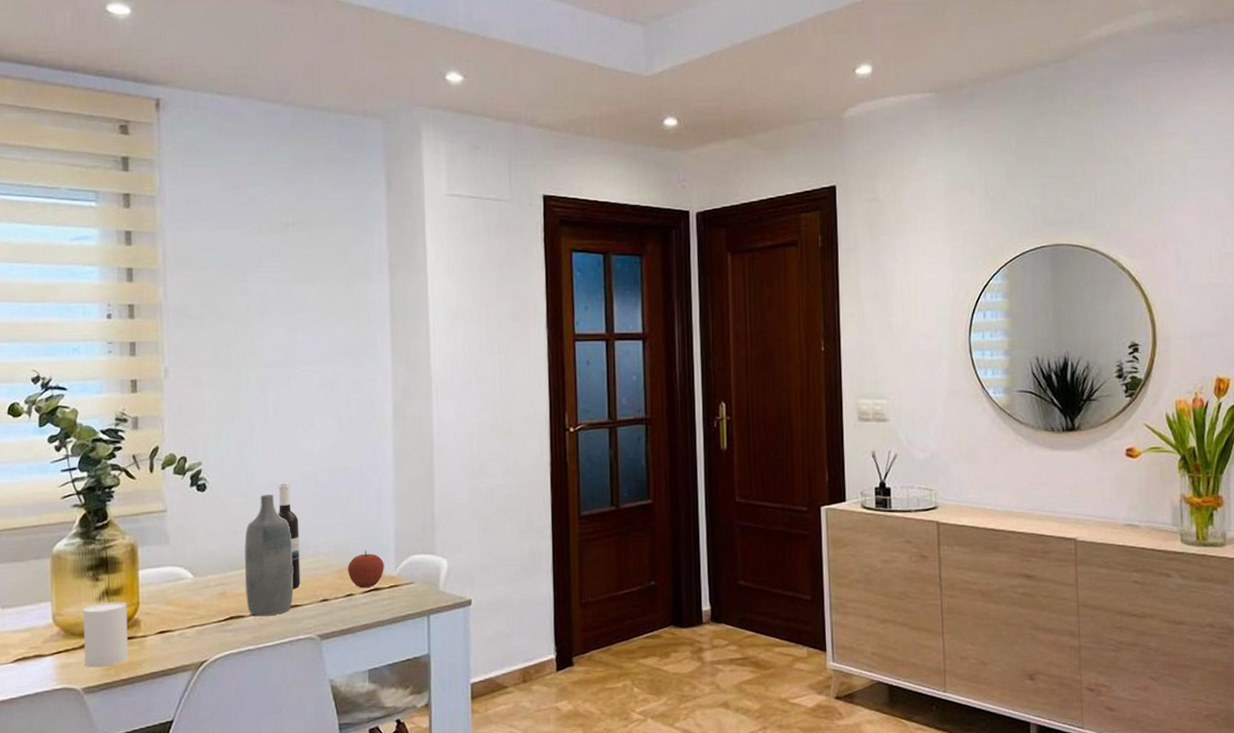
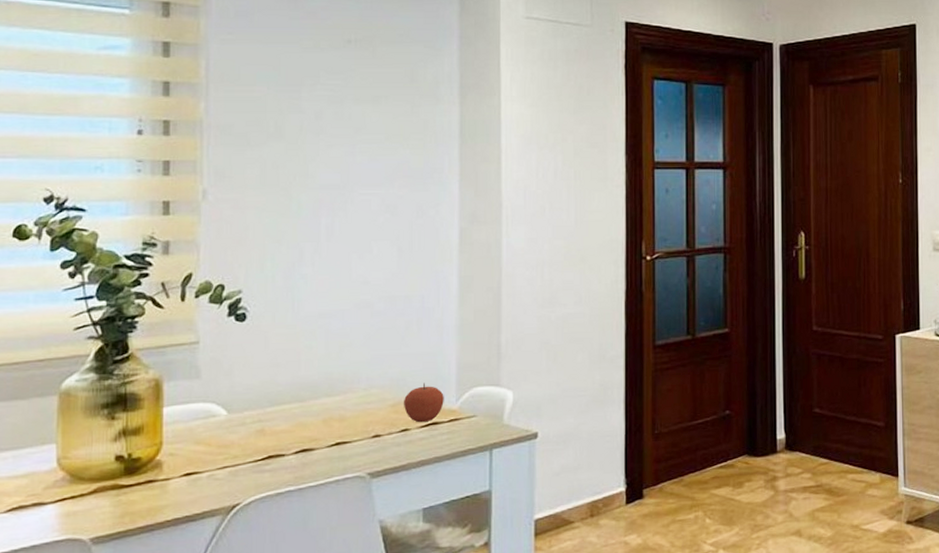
dixie cup: present [82,601,128,668] -> none [93,442,148,515]
bottle: present [244,495,294,616] -> none [288,325,343,455]
wine bottle: present [278,481,301,590] -> none [327,311,351,425]

